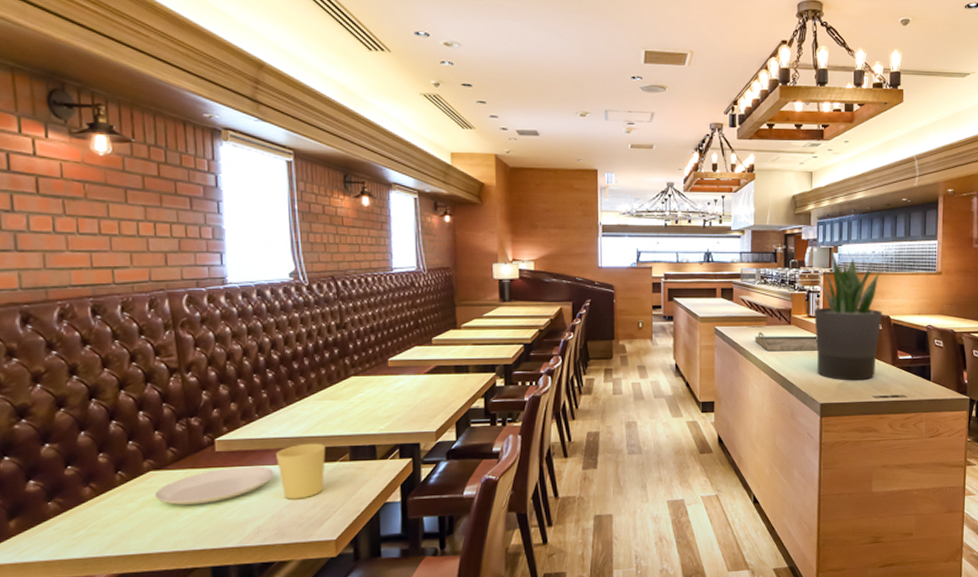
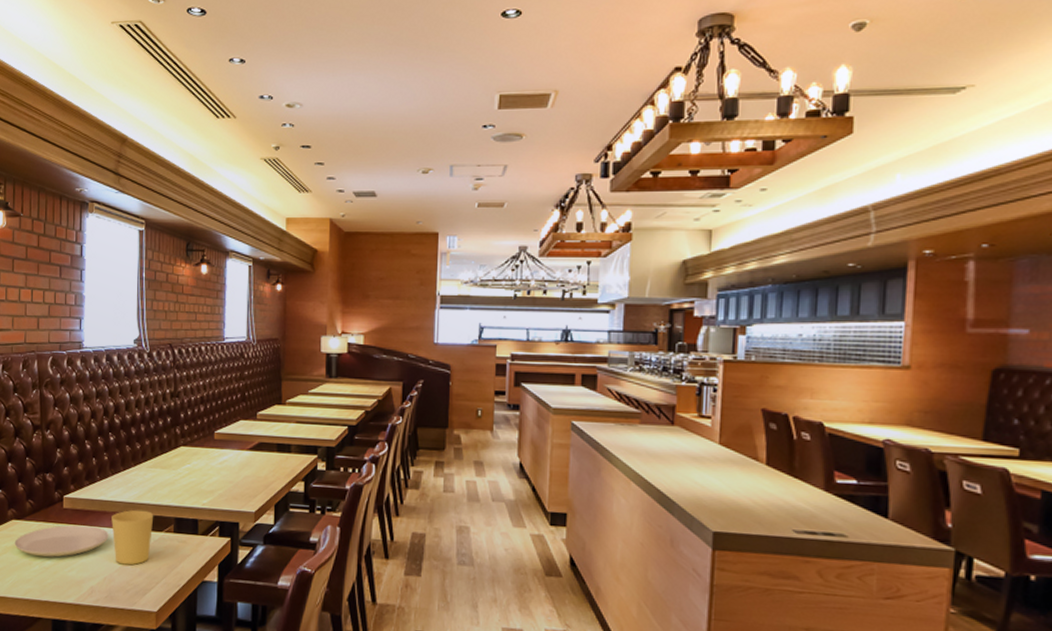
serving tray: present [754,331,819,352] -> none [623,431,713,462]
planter: present [814,249,883,381] -> none [708,329,814,507]

